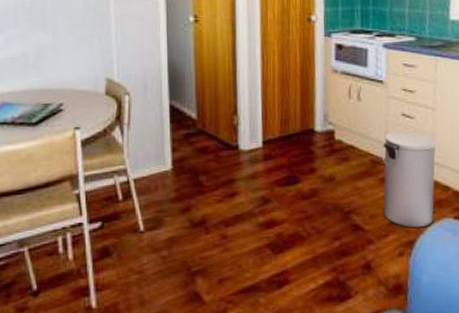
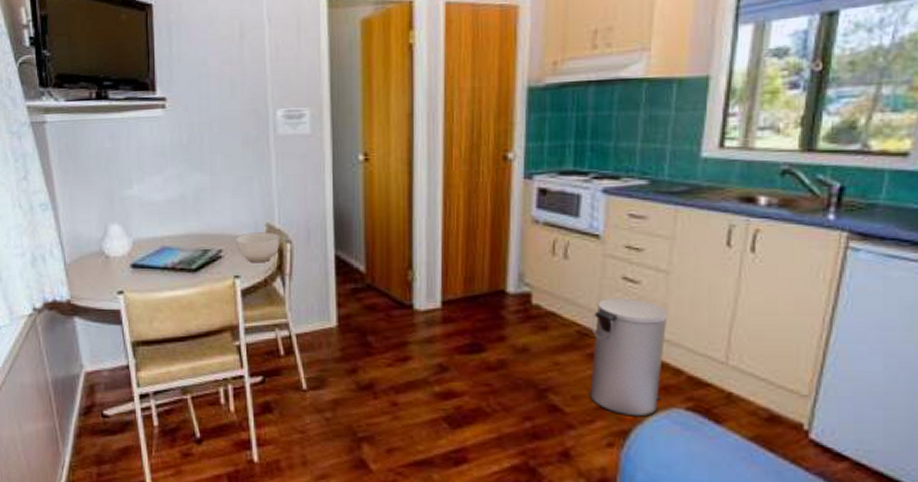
bowl: none [75,86,119,115] -> present [234,232,280,263]

